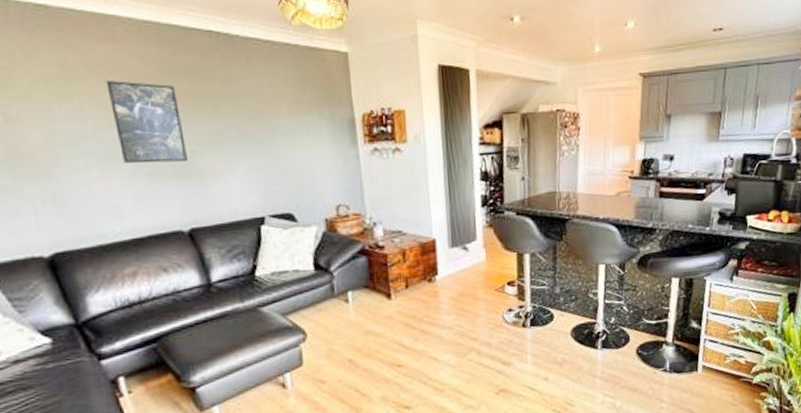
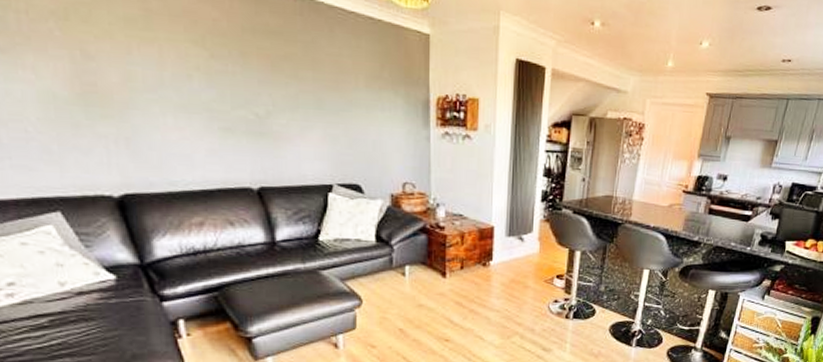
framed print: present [106,79,187,164] -> none [187,29,262,121]

